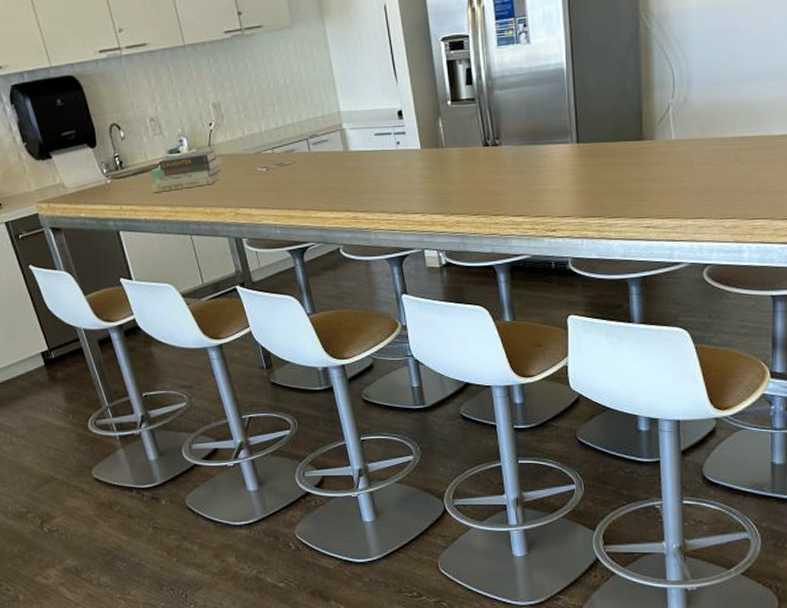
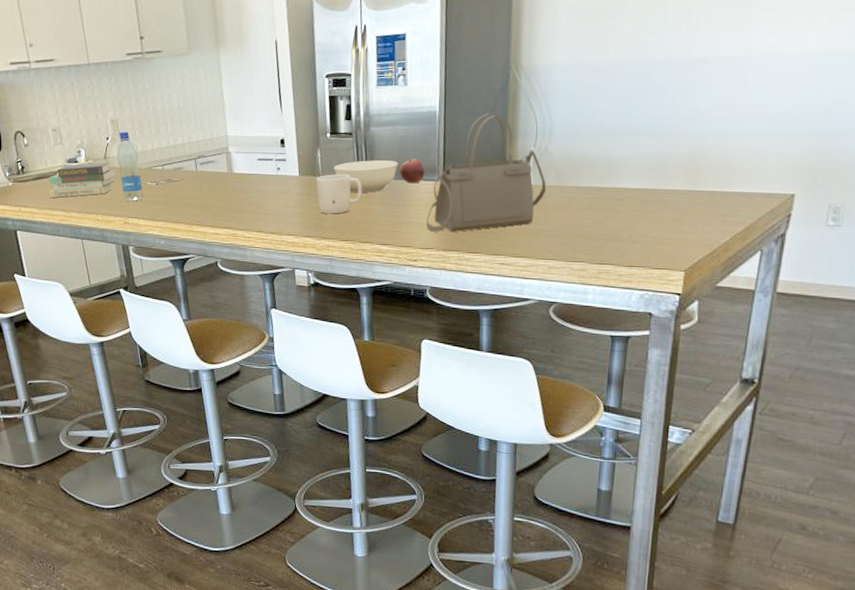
bottle: none [221,115,254,190] -> present [116,131,143,202]
mug: none [439,143,490,188] -> present [315,174,362,214]
bowl: none [457,125,527,162] -> present [333,160,399,193]
fruit: none [529,120,557,148] -> present [399,158,425,184]
handbag: none [562,66,690,198] -> present [426,113,547,232]

